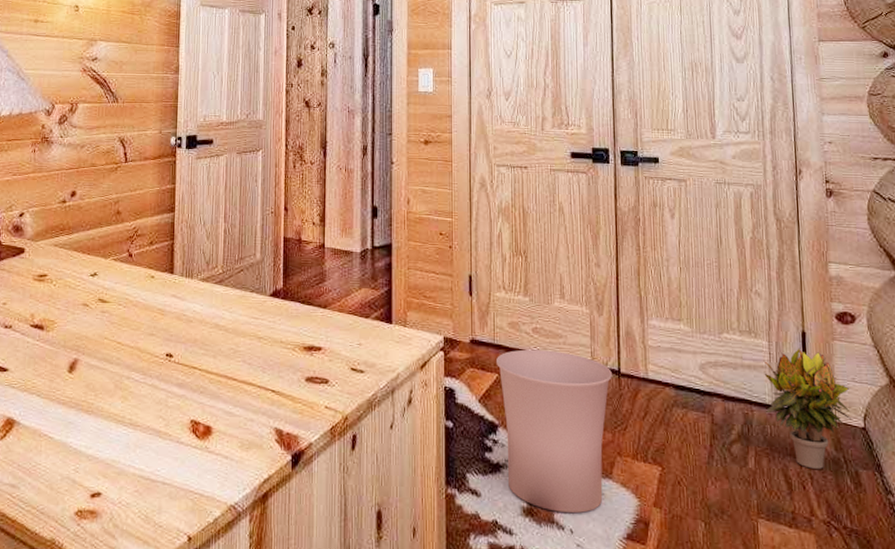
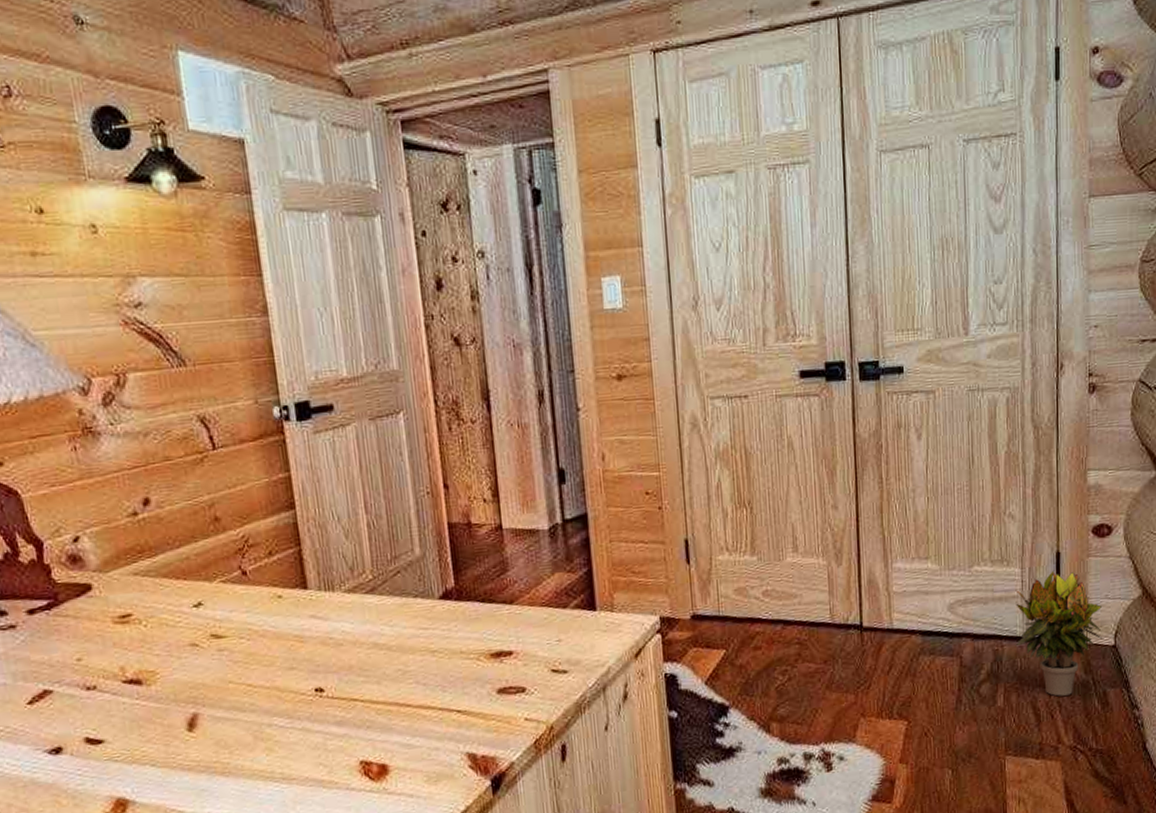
waste bin: present [497,349,612,514] -> none [723,613,854,787]

